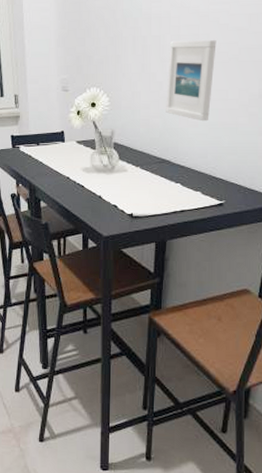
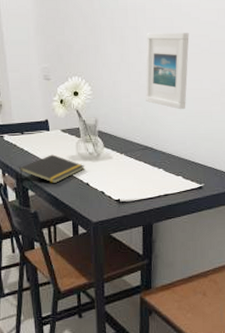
notepad: none [33,166,98,196] -> present [19,154,84,184]

